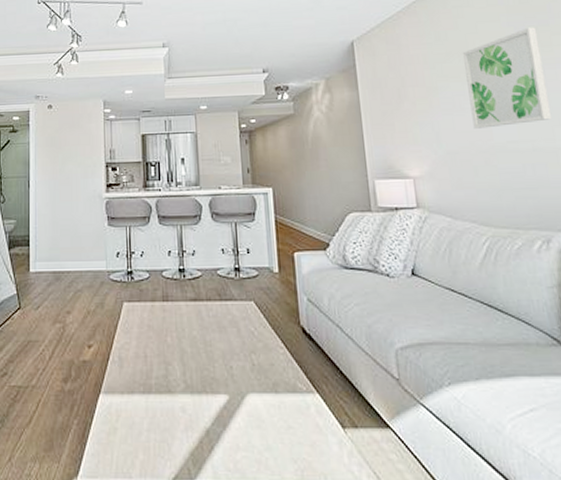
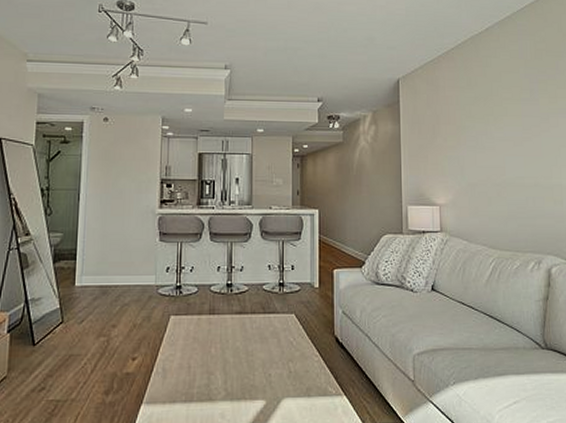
wall art: present [462,27,551,129] -> none [487,80,550,165]

